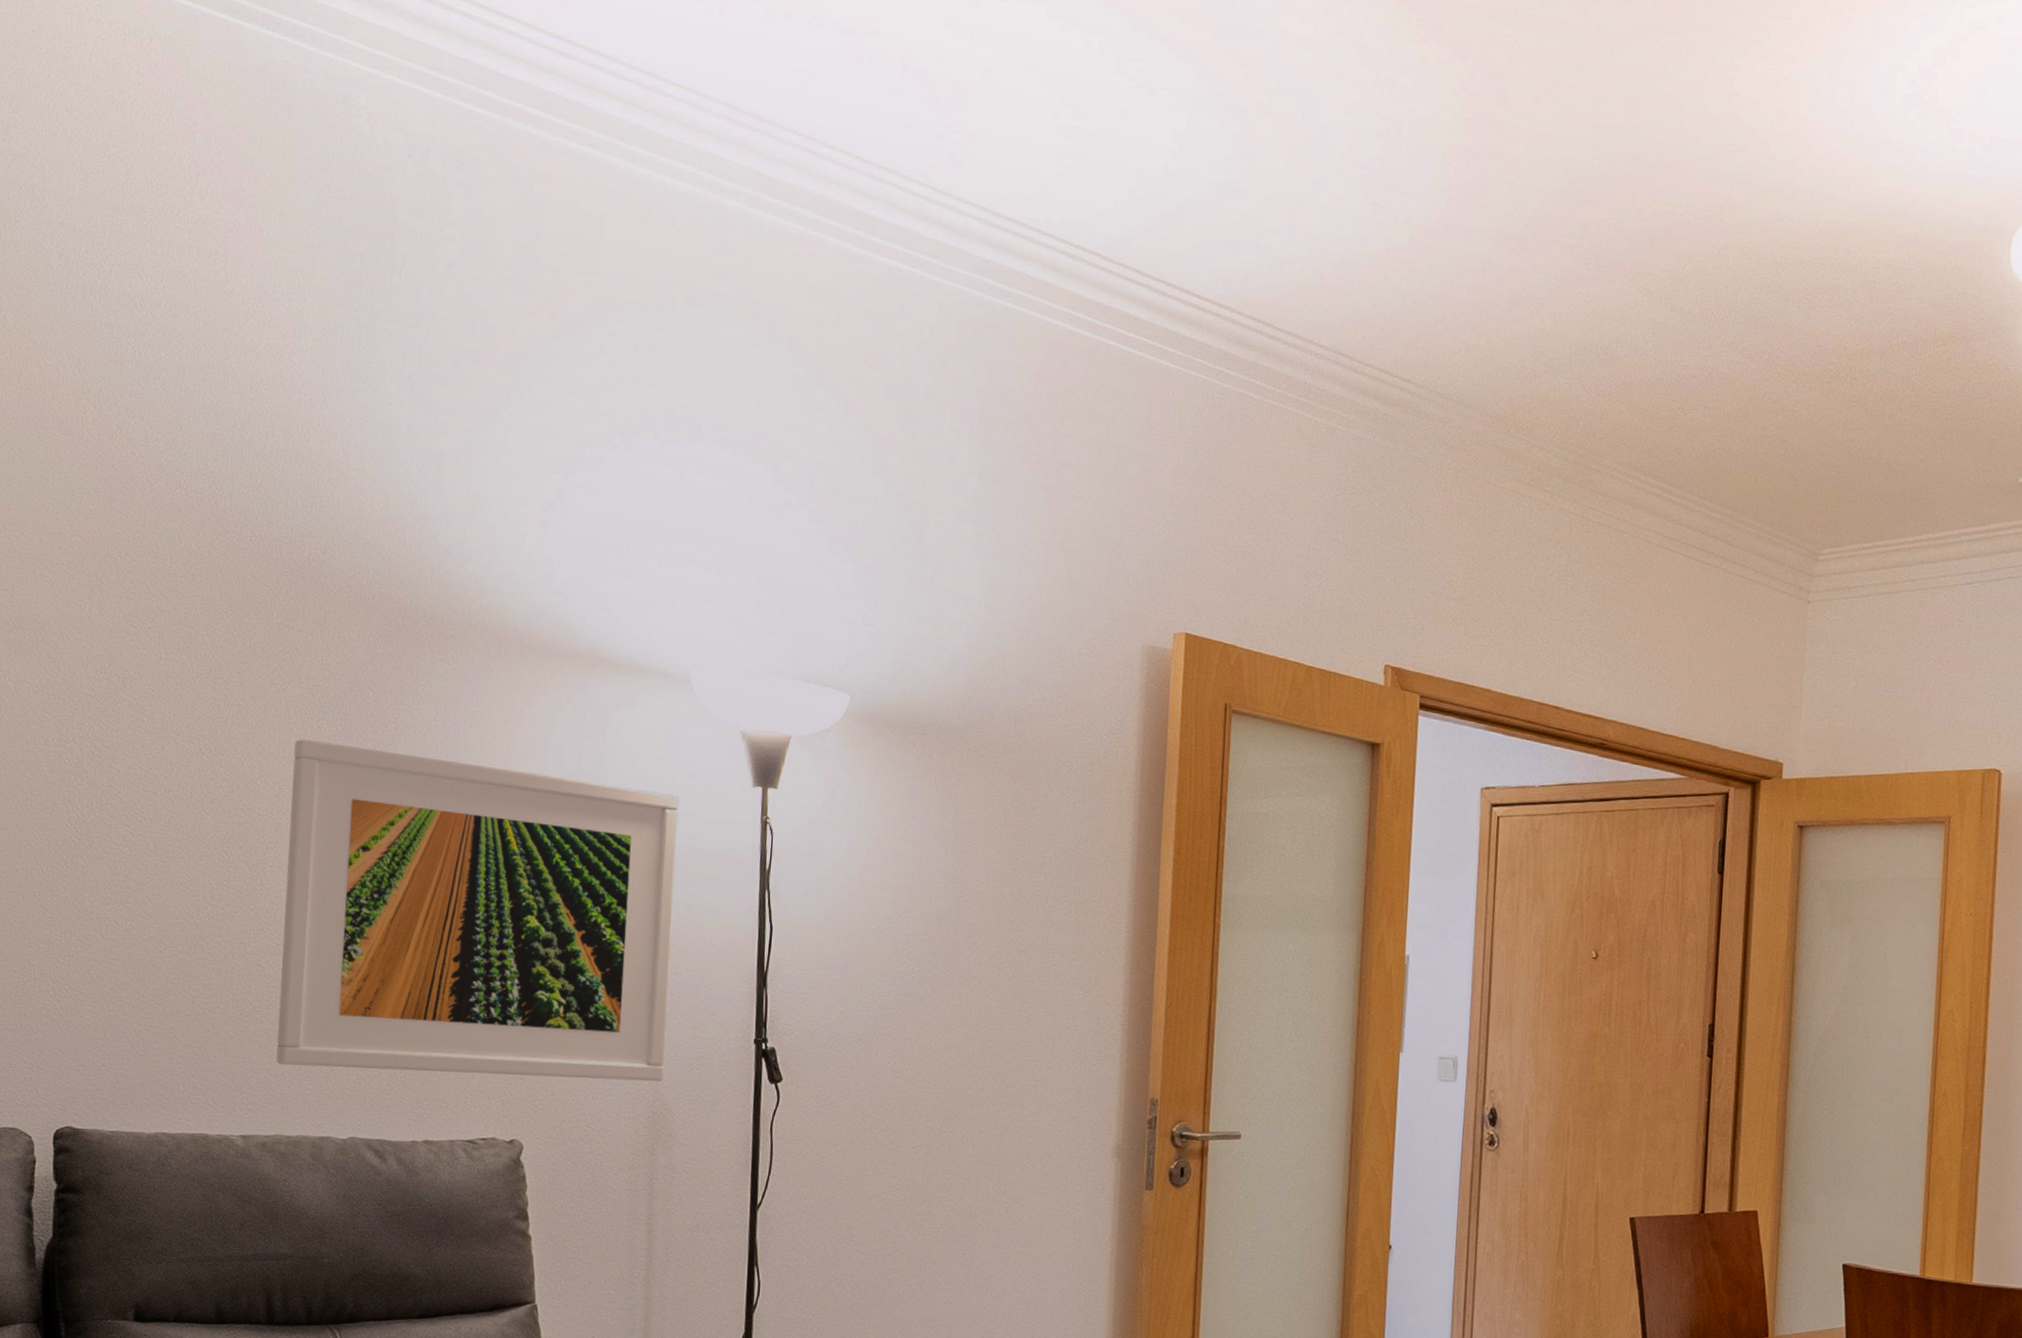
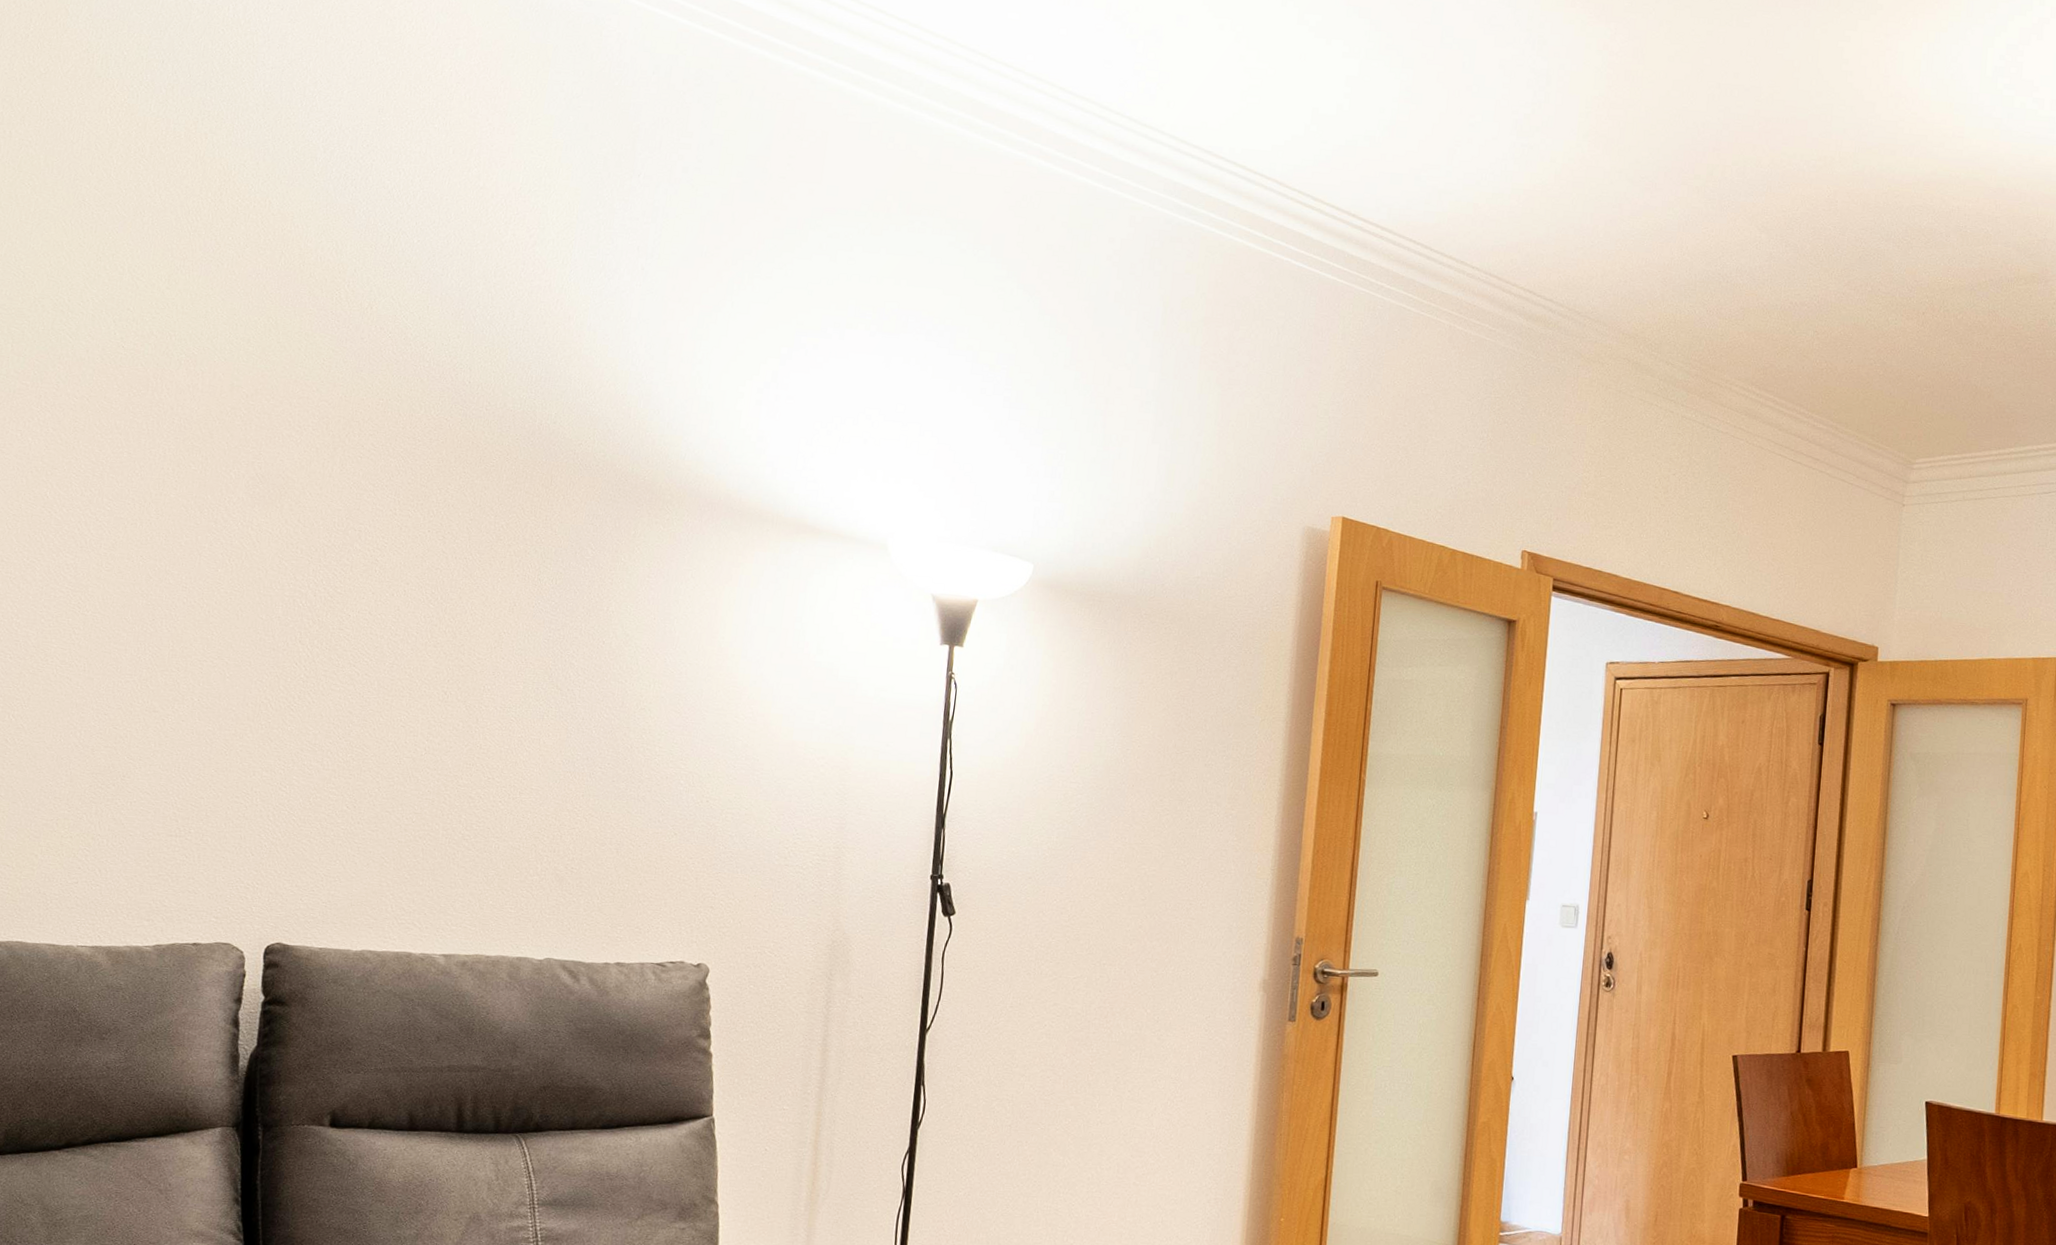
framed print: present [276,739,680,1082] -> none [480,591,873,913]

